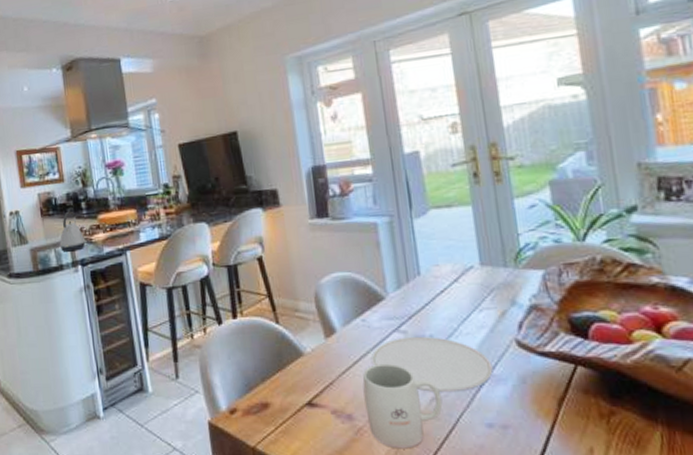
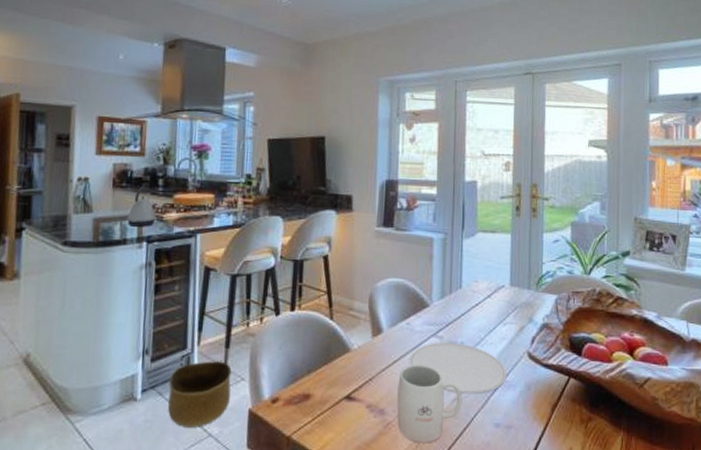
basket: none [126,375,188,442] -> present [168,361,232,428]

